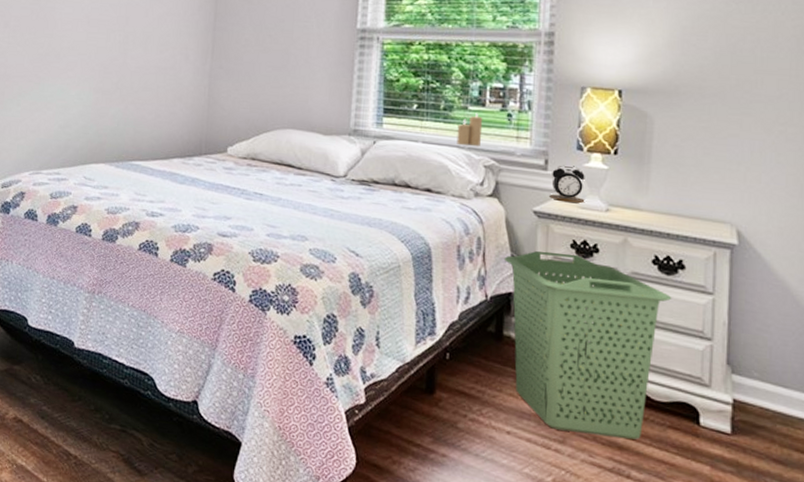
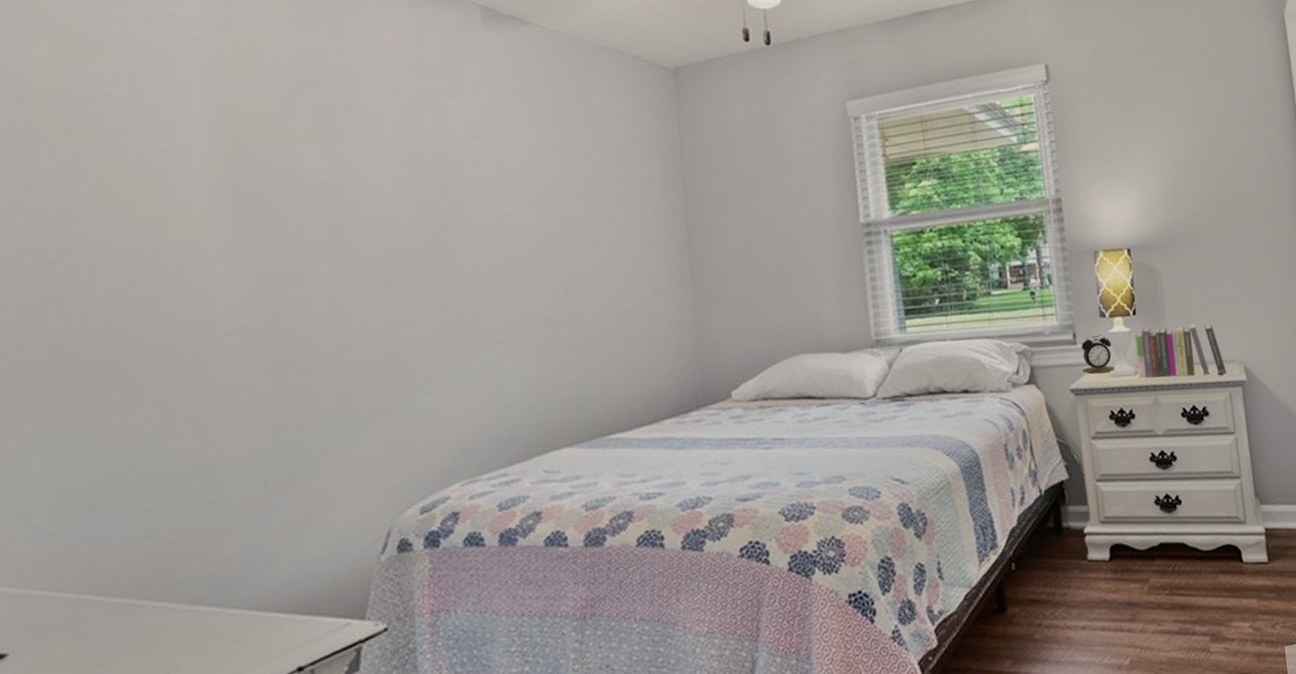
candle: present [456,113,483,147] -> none [983,297,1010,336]
laundry basket: present [503,251,672,440] -> none [1050,425,1203,610]
books: none [610,168,714,233] -> present [1134,323,1226,379]

